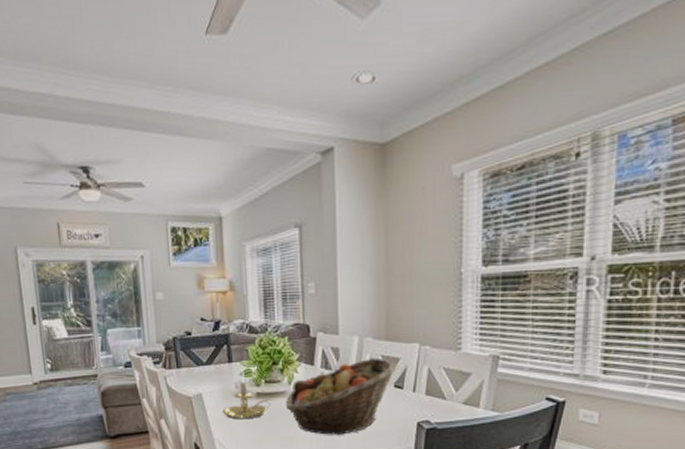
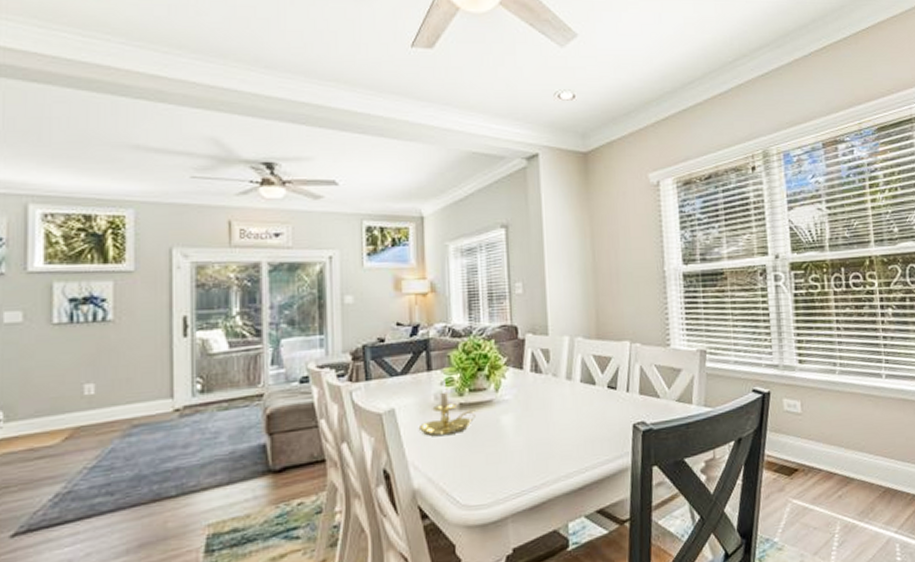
fruit basket: present [285,357,399,436] -> none [491,357,611,447]

